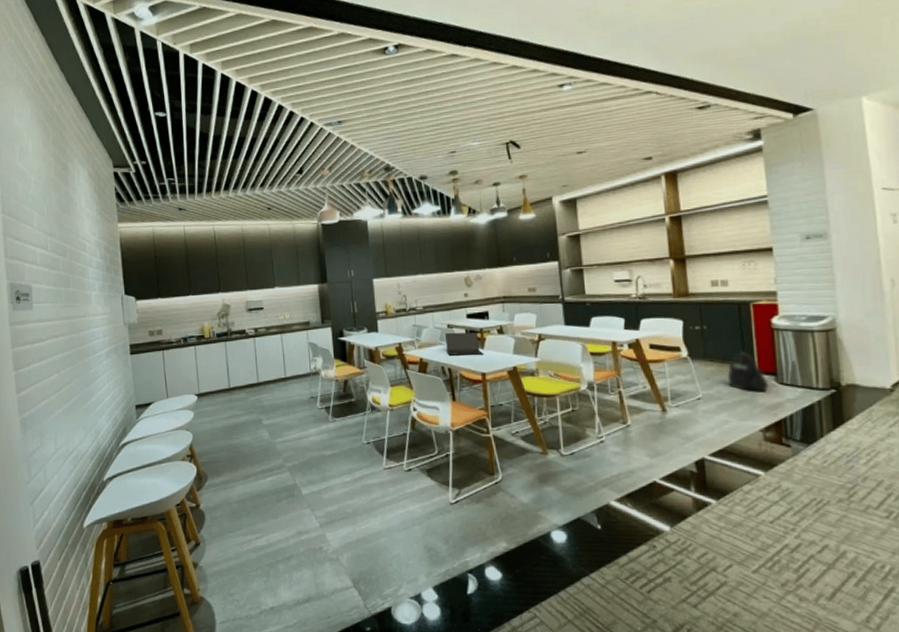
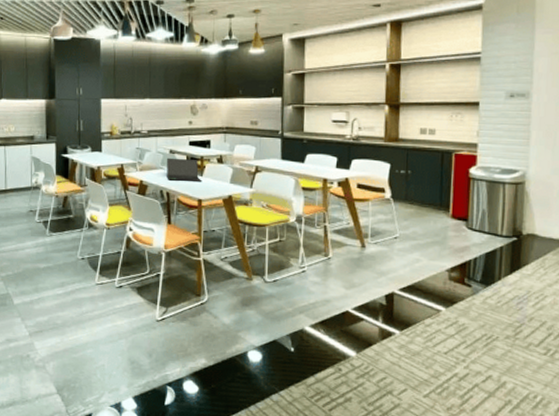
backpack: present [727,351,769,394] -> none [423,196,460,237]

